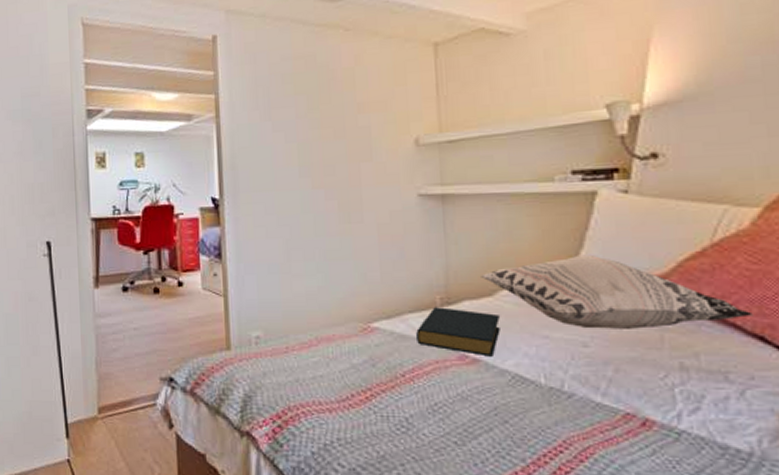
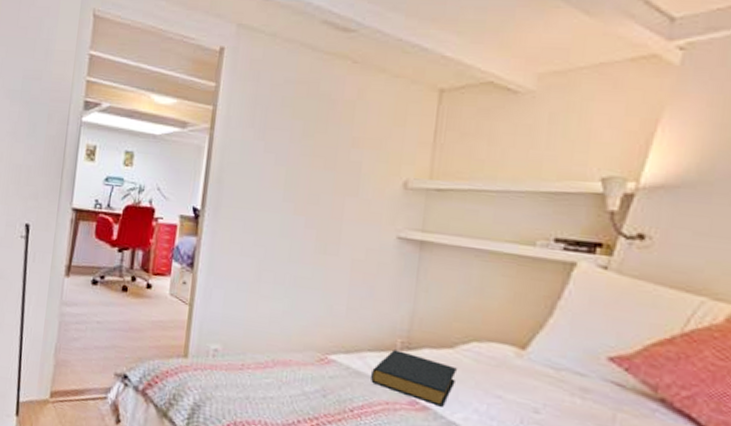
decorative pillow: present [481,256,754,329] -> none [445,322,710,411]

